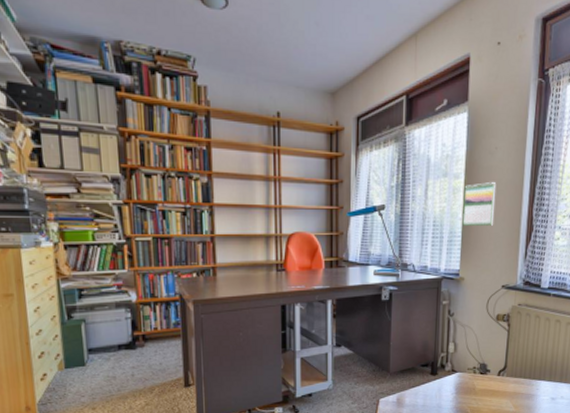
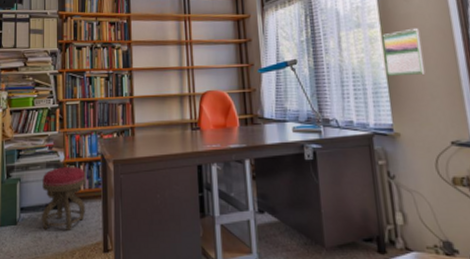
stool: none [112,307,164,370] -> present [41,167,86,232]

